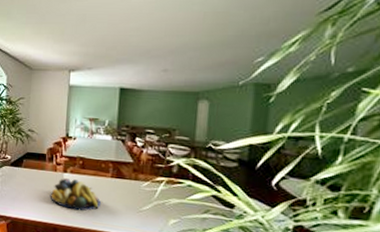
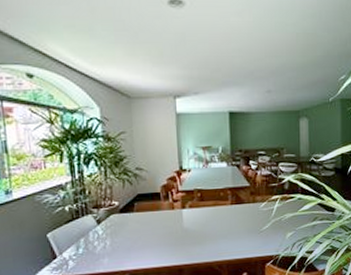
fruit bowl: present [50,178,101,212] -> none [170,214,223,246]

